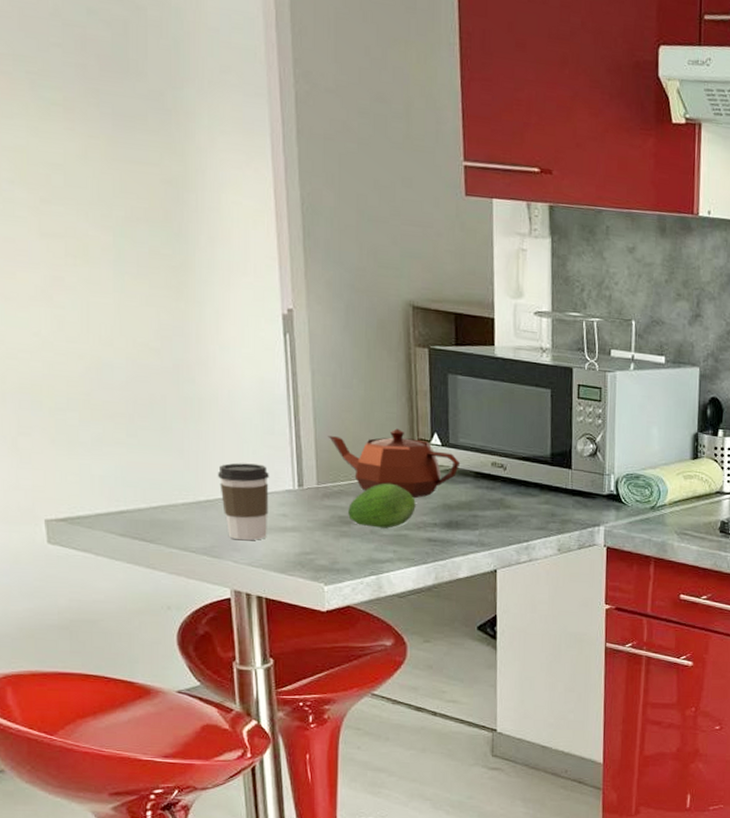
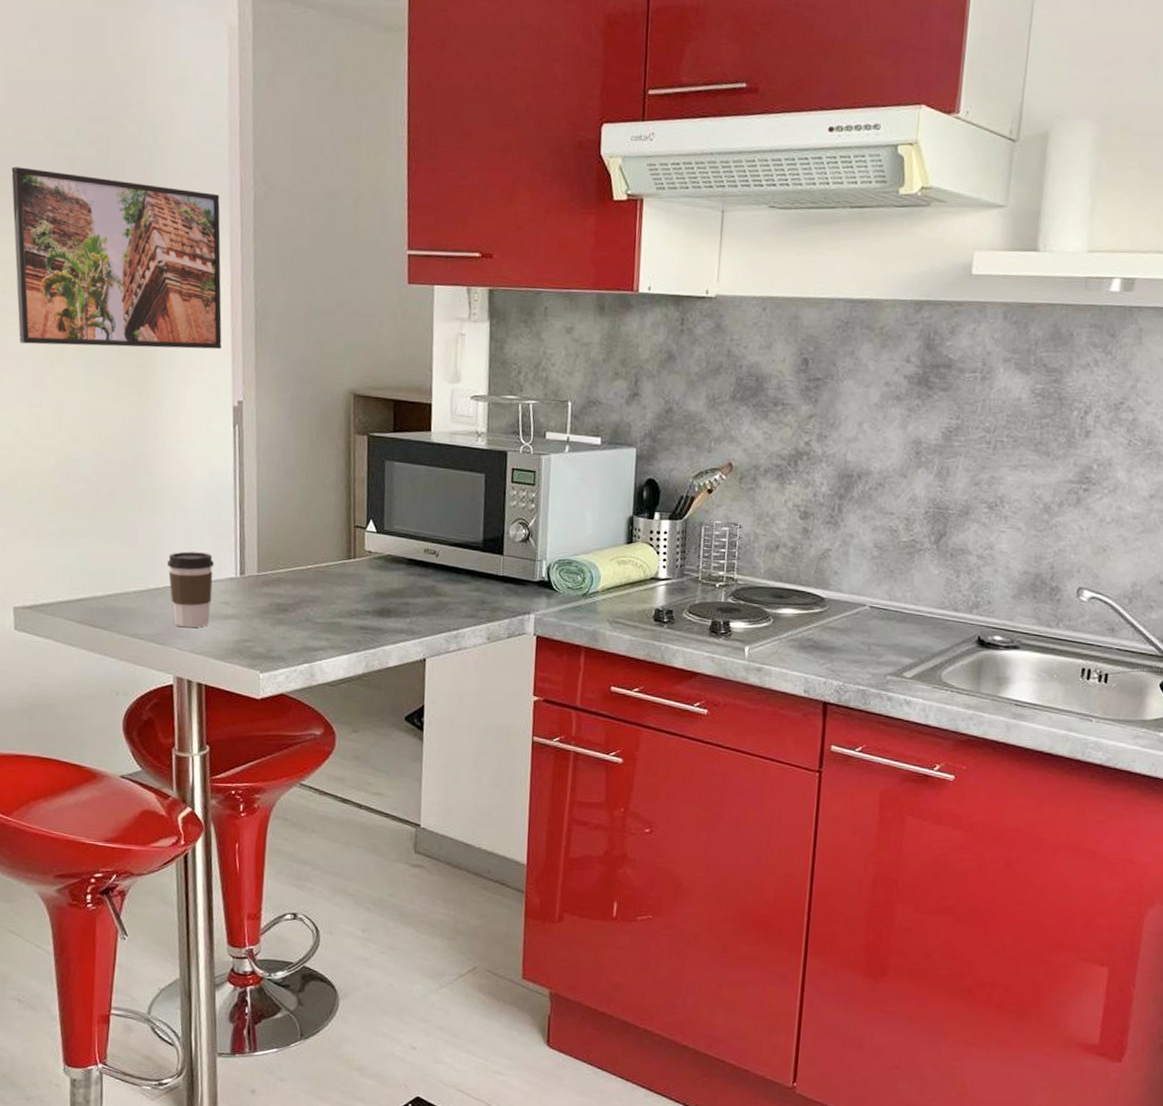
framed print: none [12,44,267,255] -> present [11,166,222,350]
teapot: present [328,428,461,499] -> none [269,516,394,586]
fruit: present [348,483,416,529] -> none [285,570,350,616]

